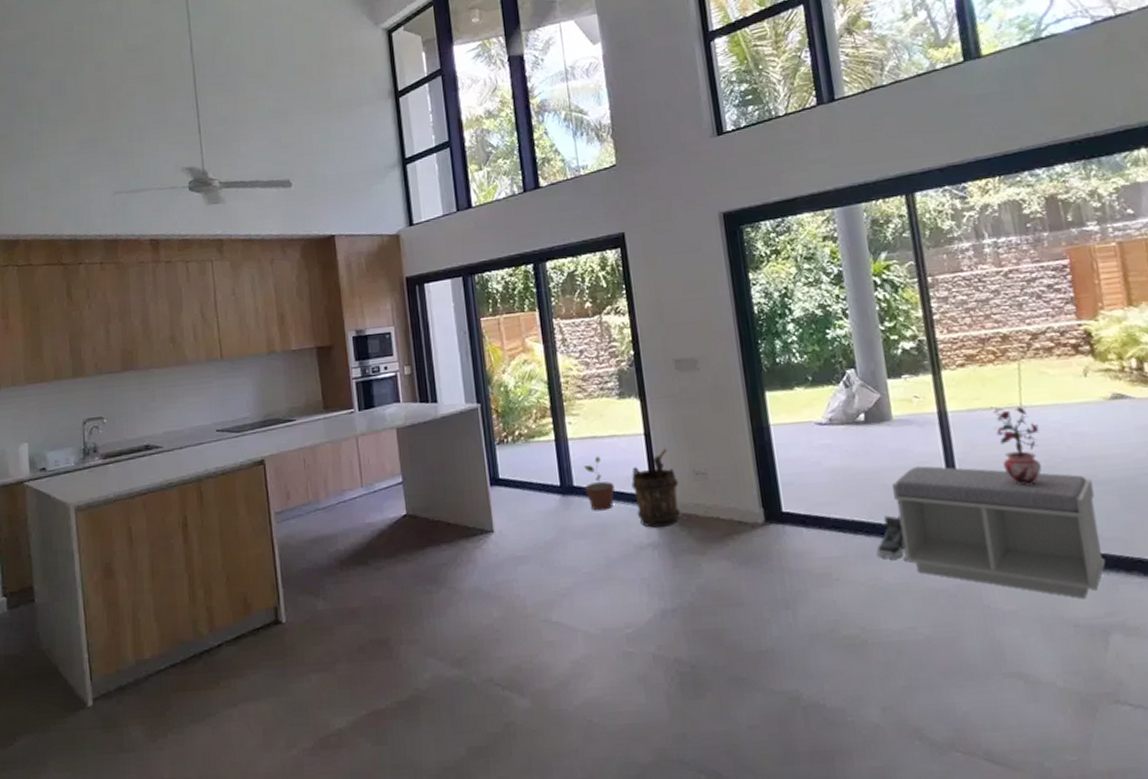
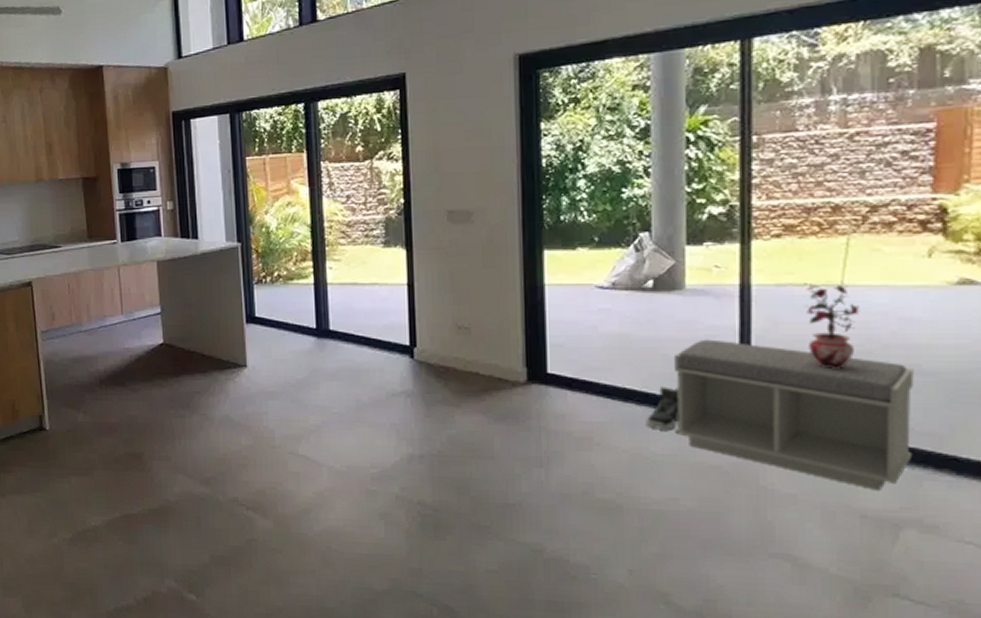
potted plant: present [584,456,615,511] -> none [341,302,371,356]
bucket: present [631,448,680,528] -> none [389,300,439,377]

